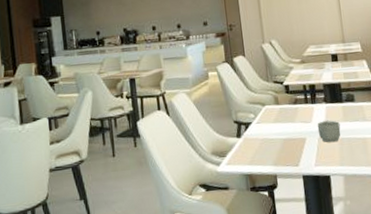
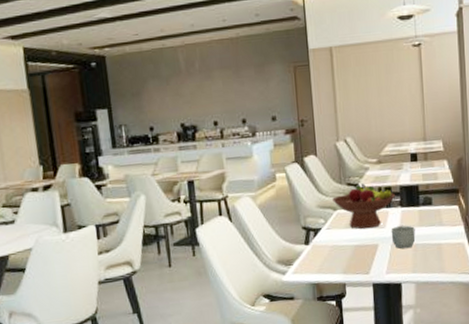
fruit bowl: none [261,81,319,123] -> present [332,183,395,229]

